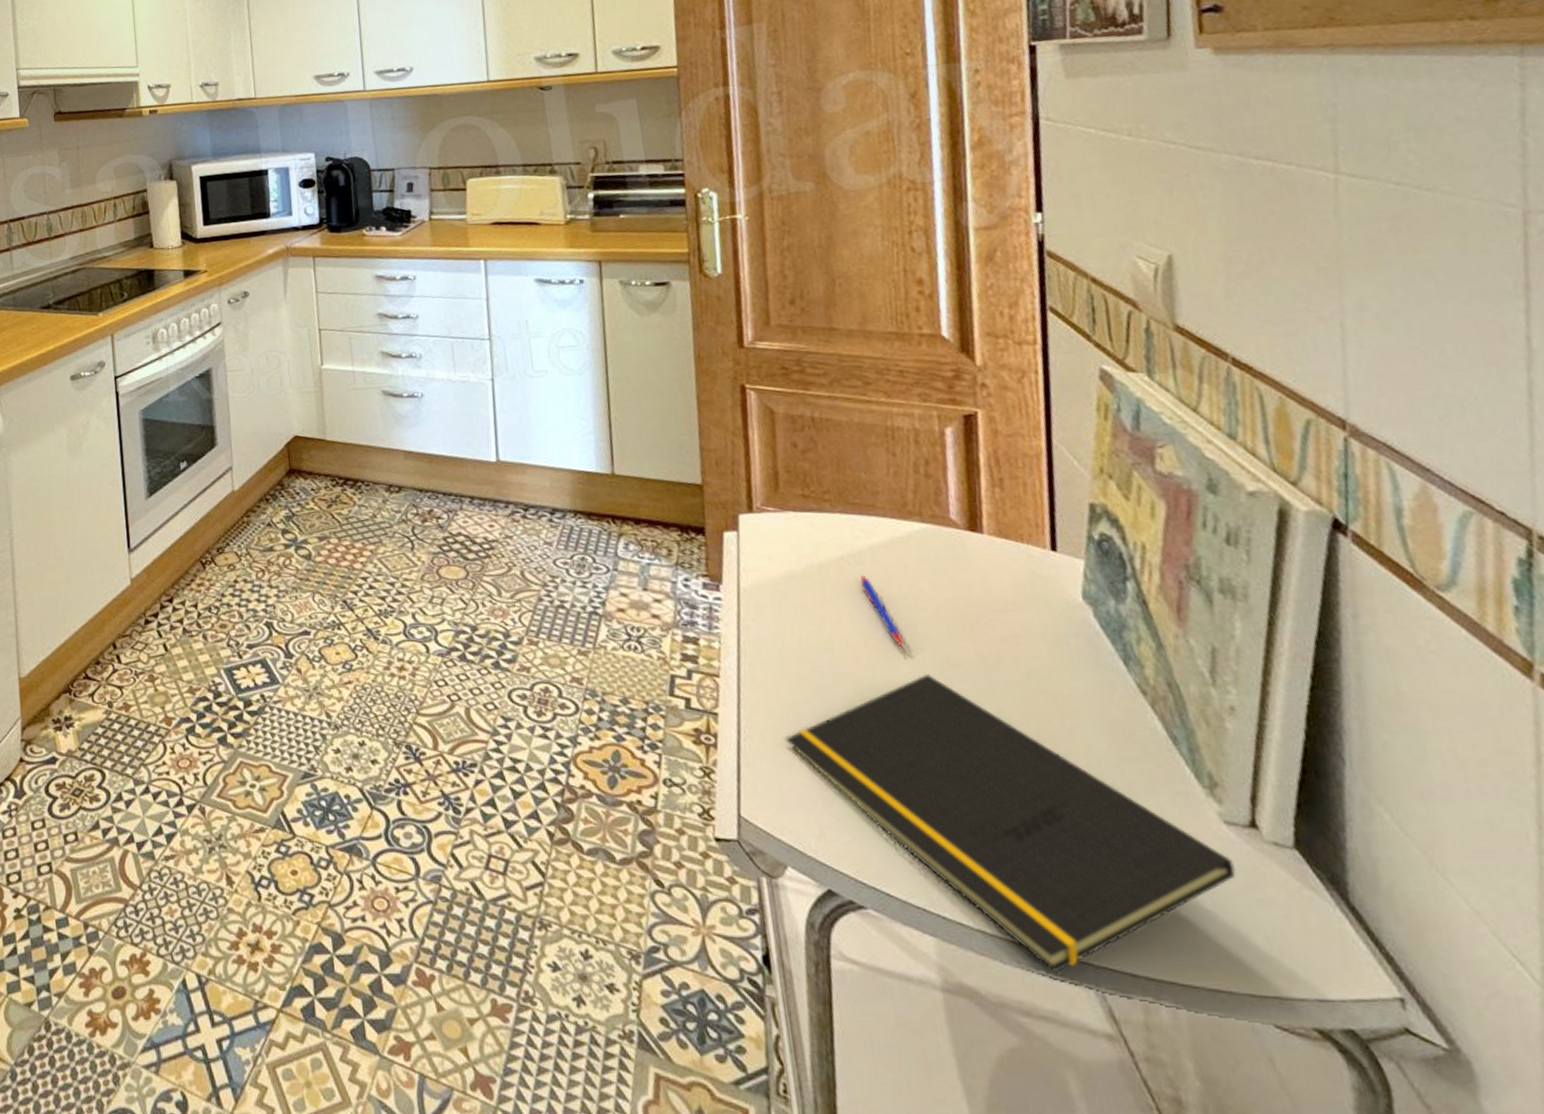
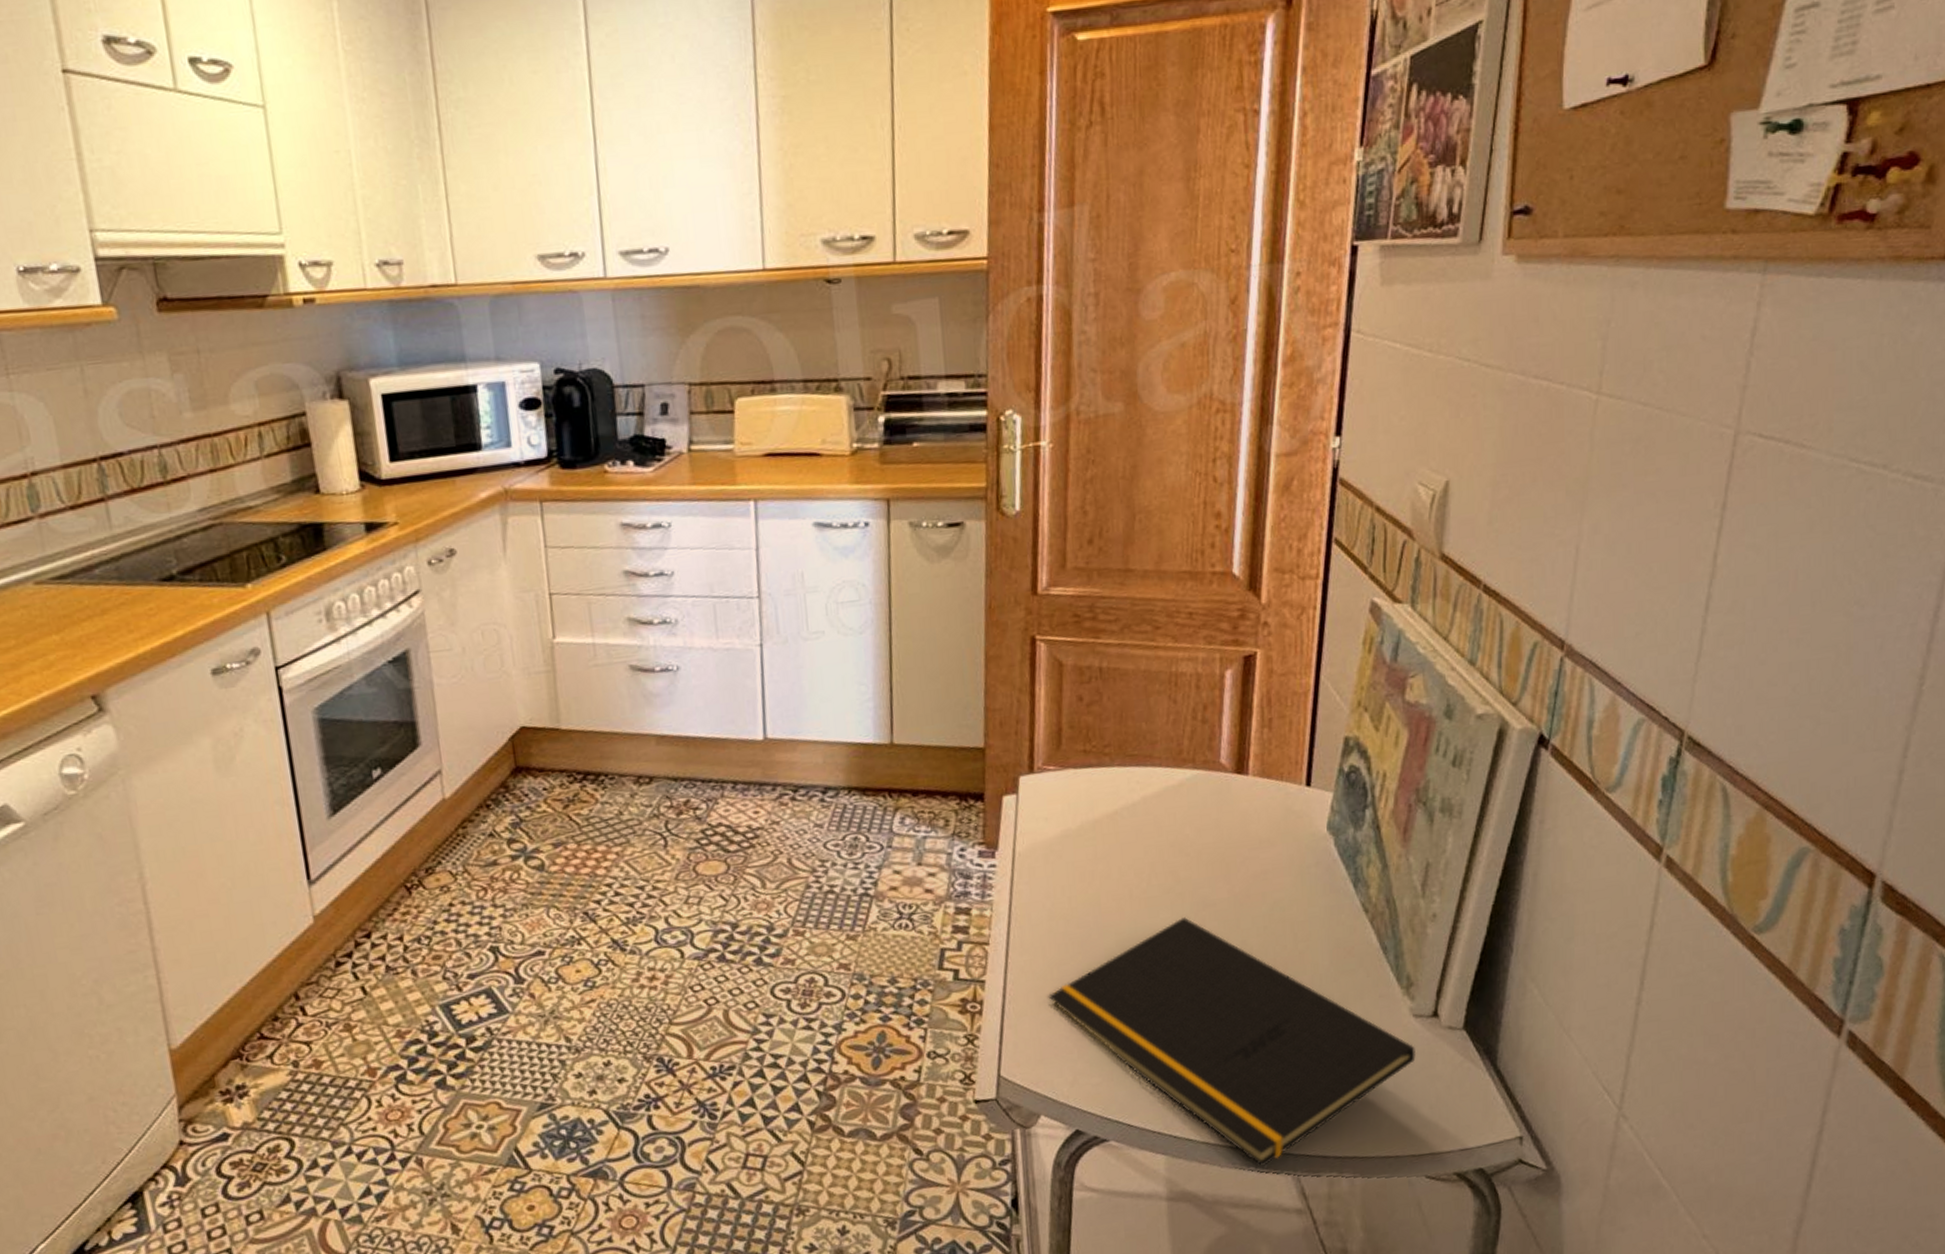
pen: present [860,576,905,649] -> none [1131,828,1167,896]

